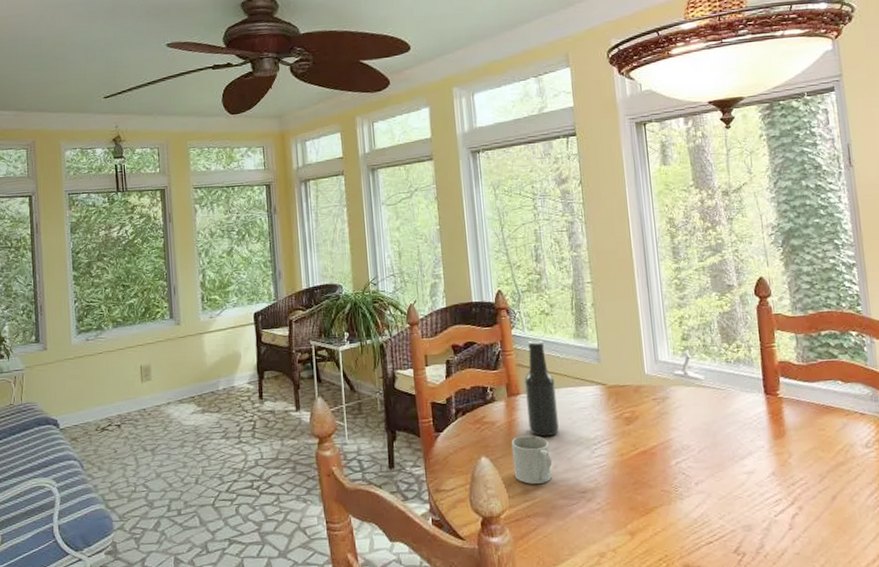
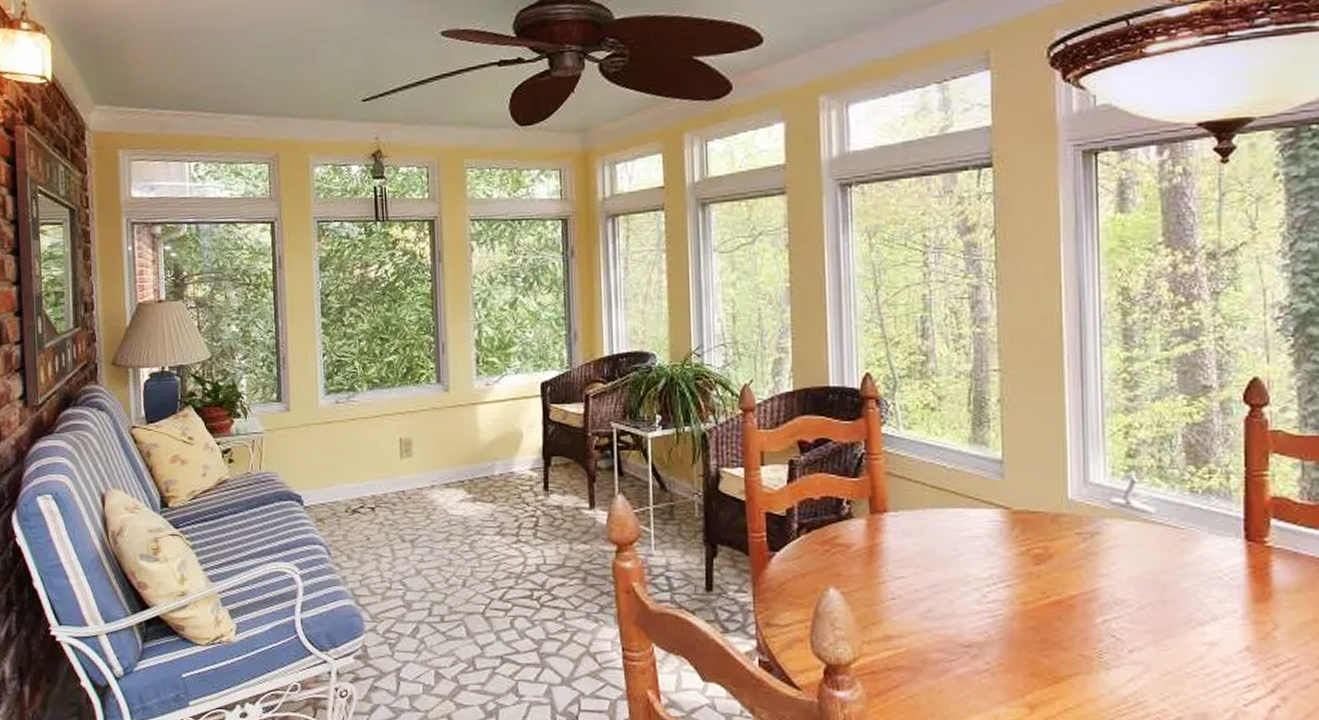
mug: present [511,434,552,485] -> none [871,565,926,631]
beer bottle: present [525,339,559,436] -> none [895,442,939,569]

